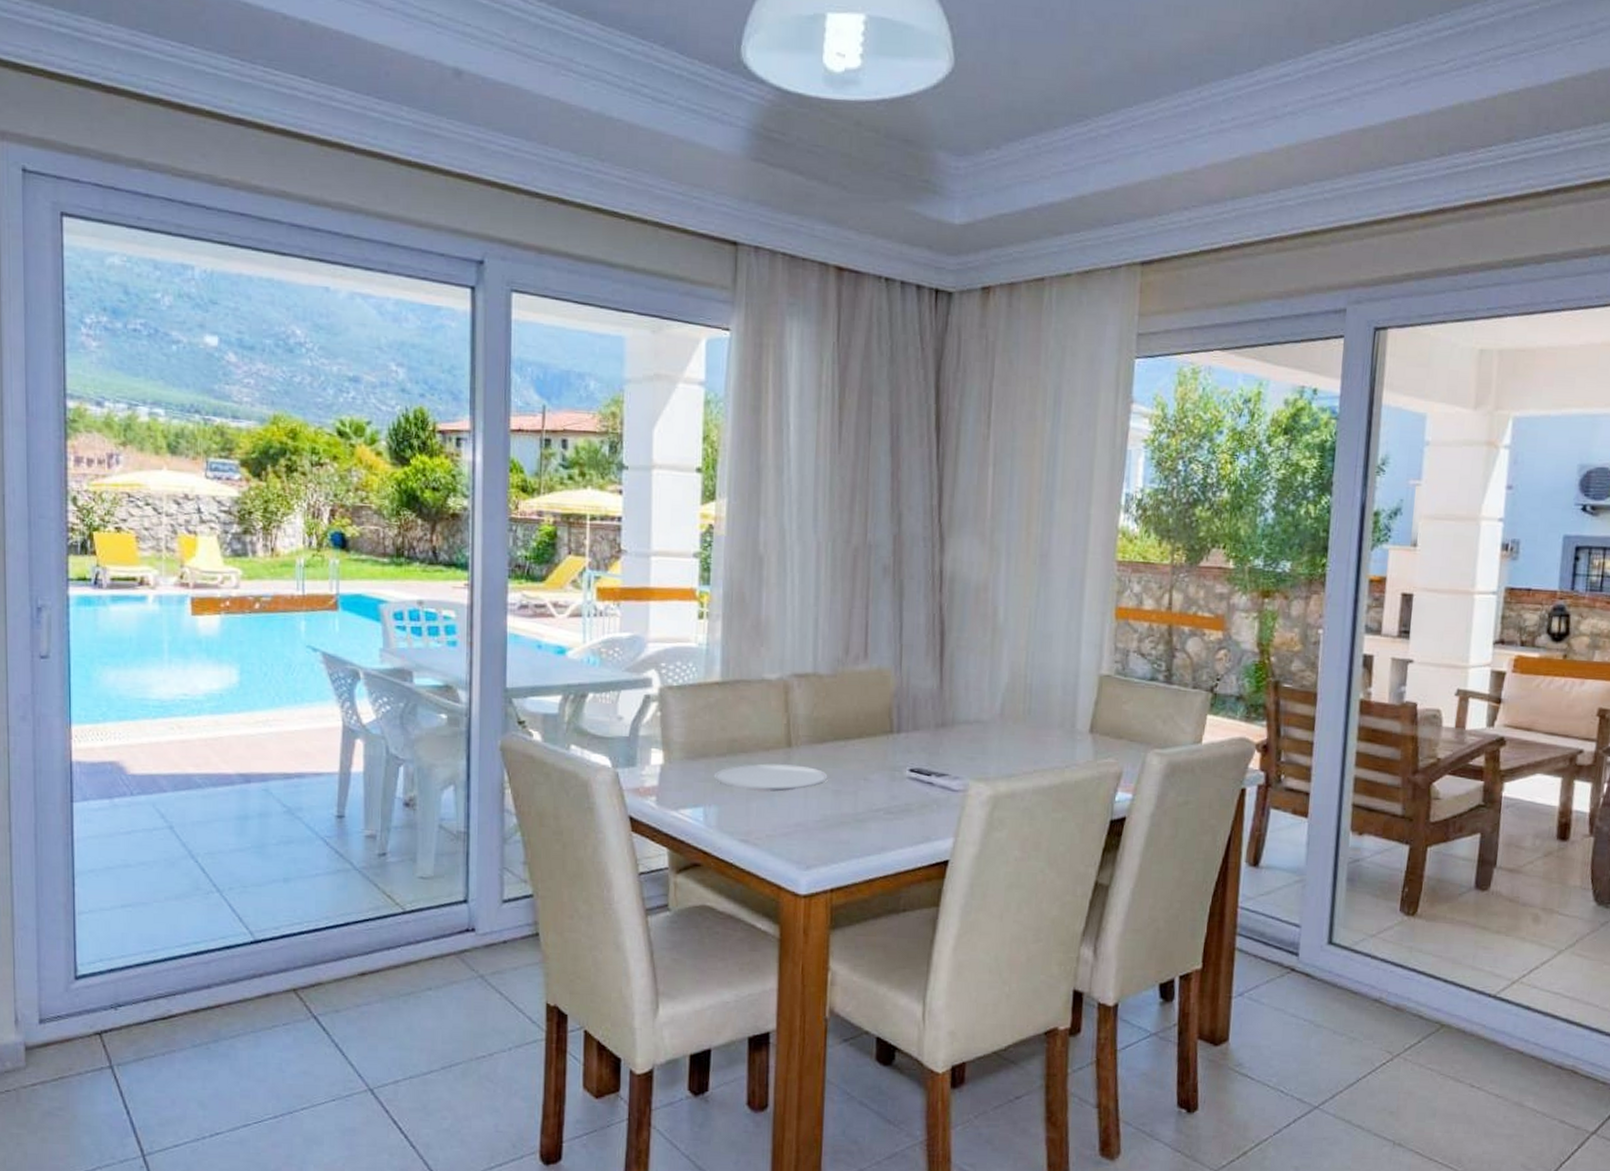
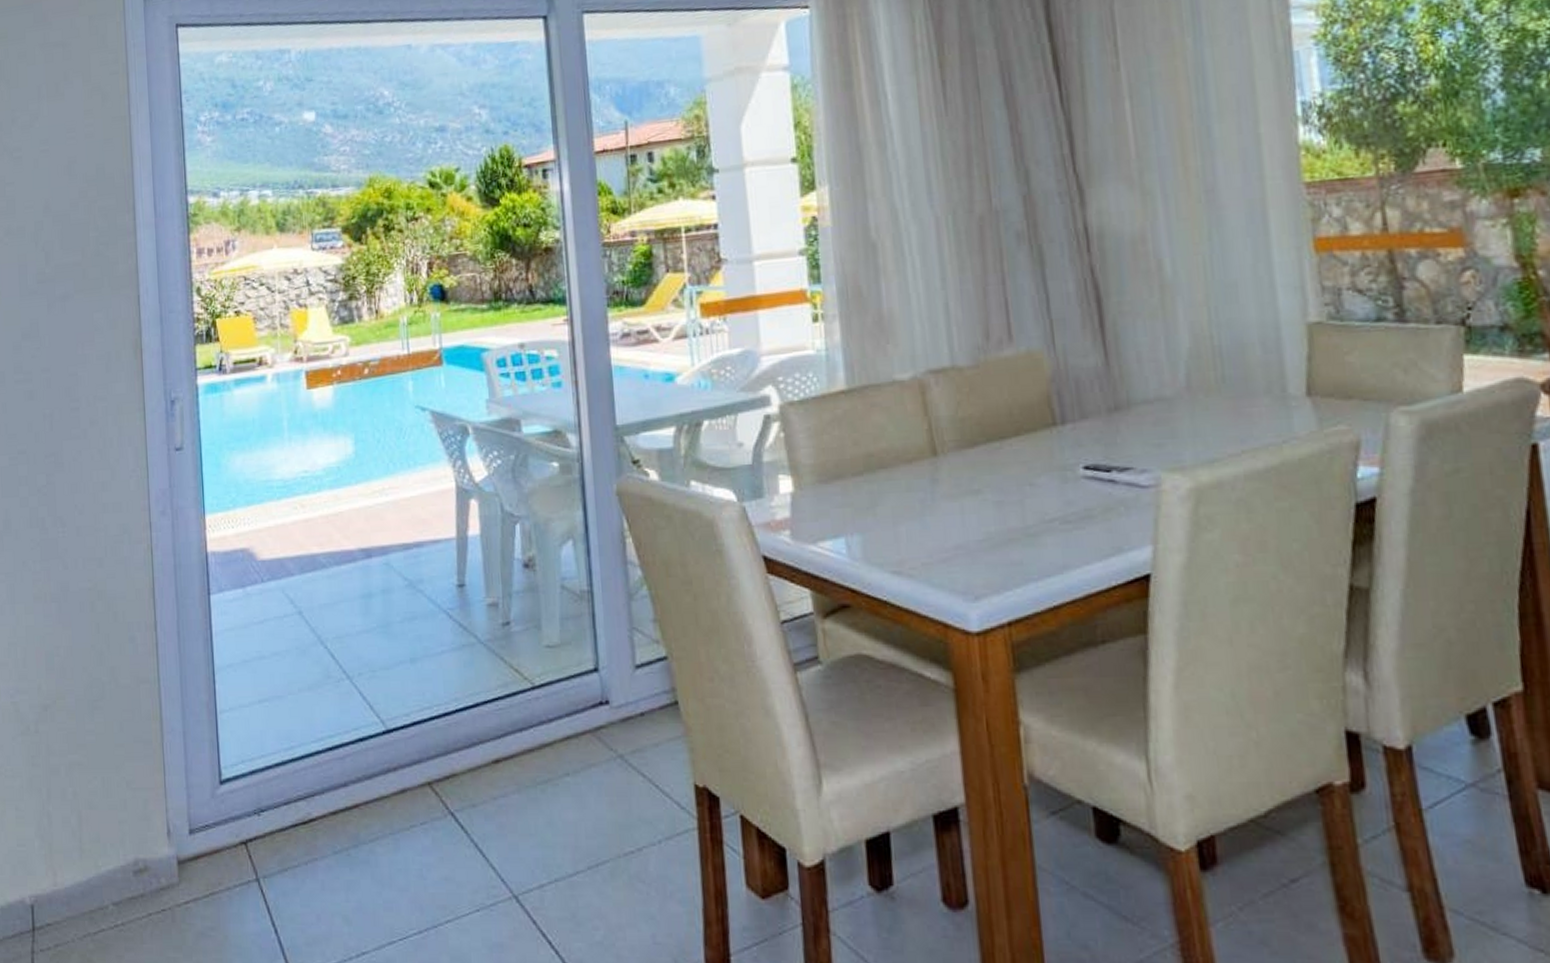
plate: present [713,763,828,792] -> none [852,476,986,512]

